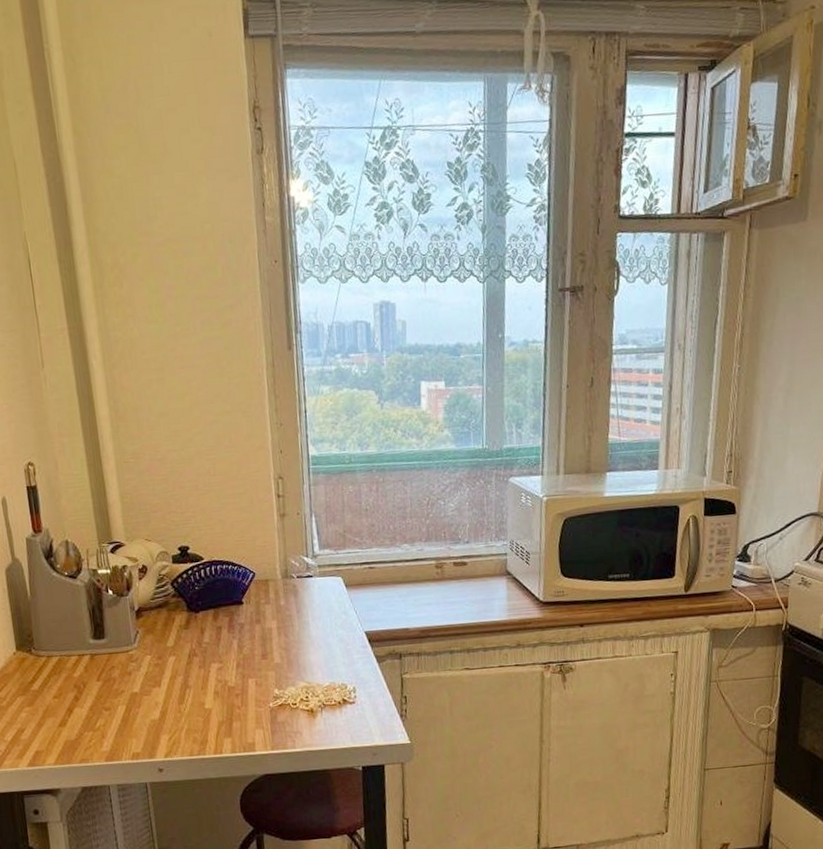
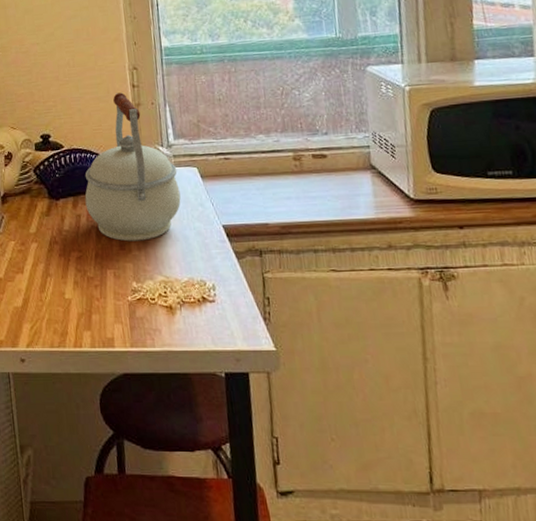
kettle: none [226,502,325,651] -> present [85,92,181,242]

